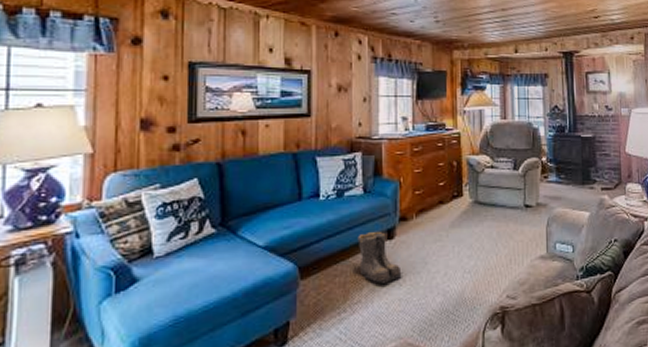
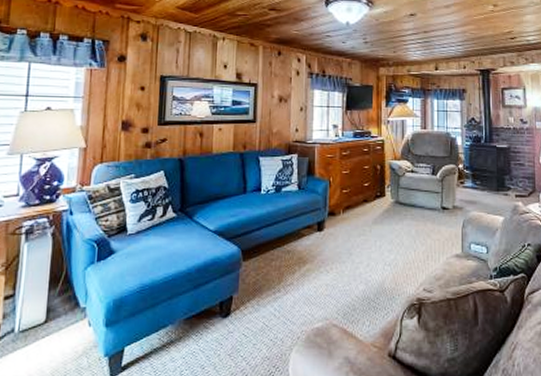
boots: present [357,232,403,283] -> none [292,224,331,269]

